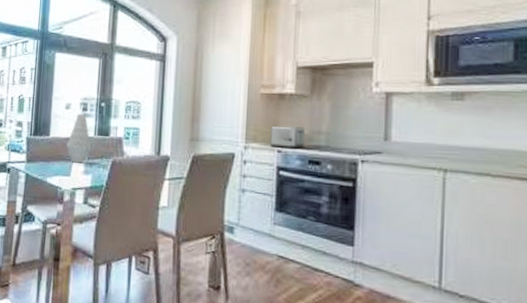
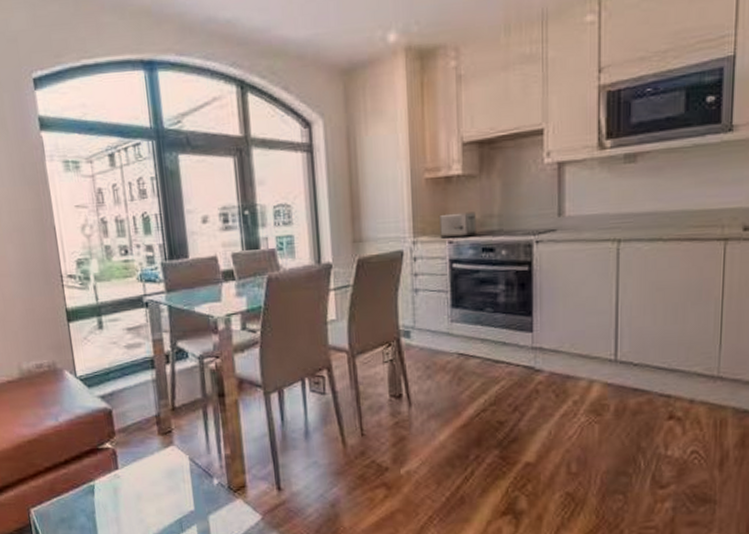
vase: present [66,114,92,163] -> none [211,227,241,285]

